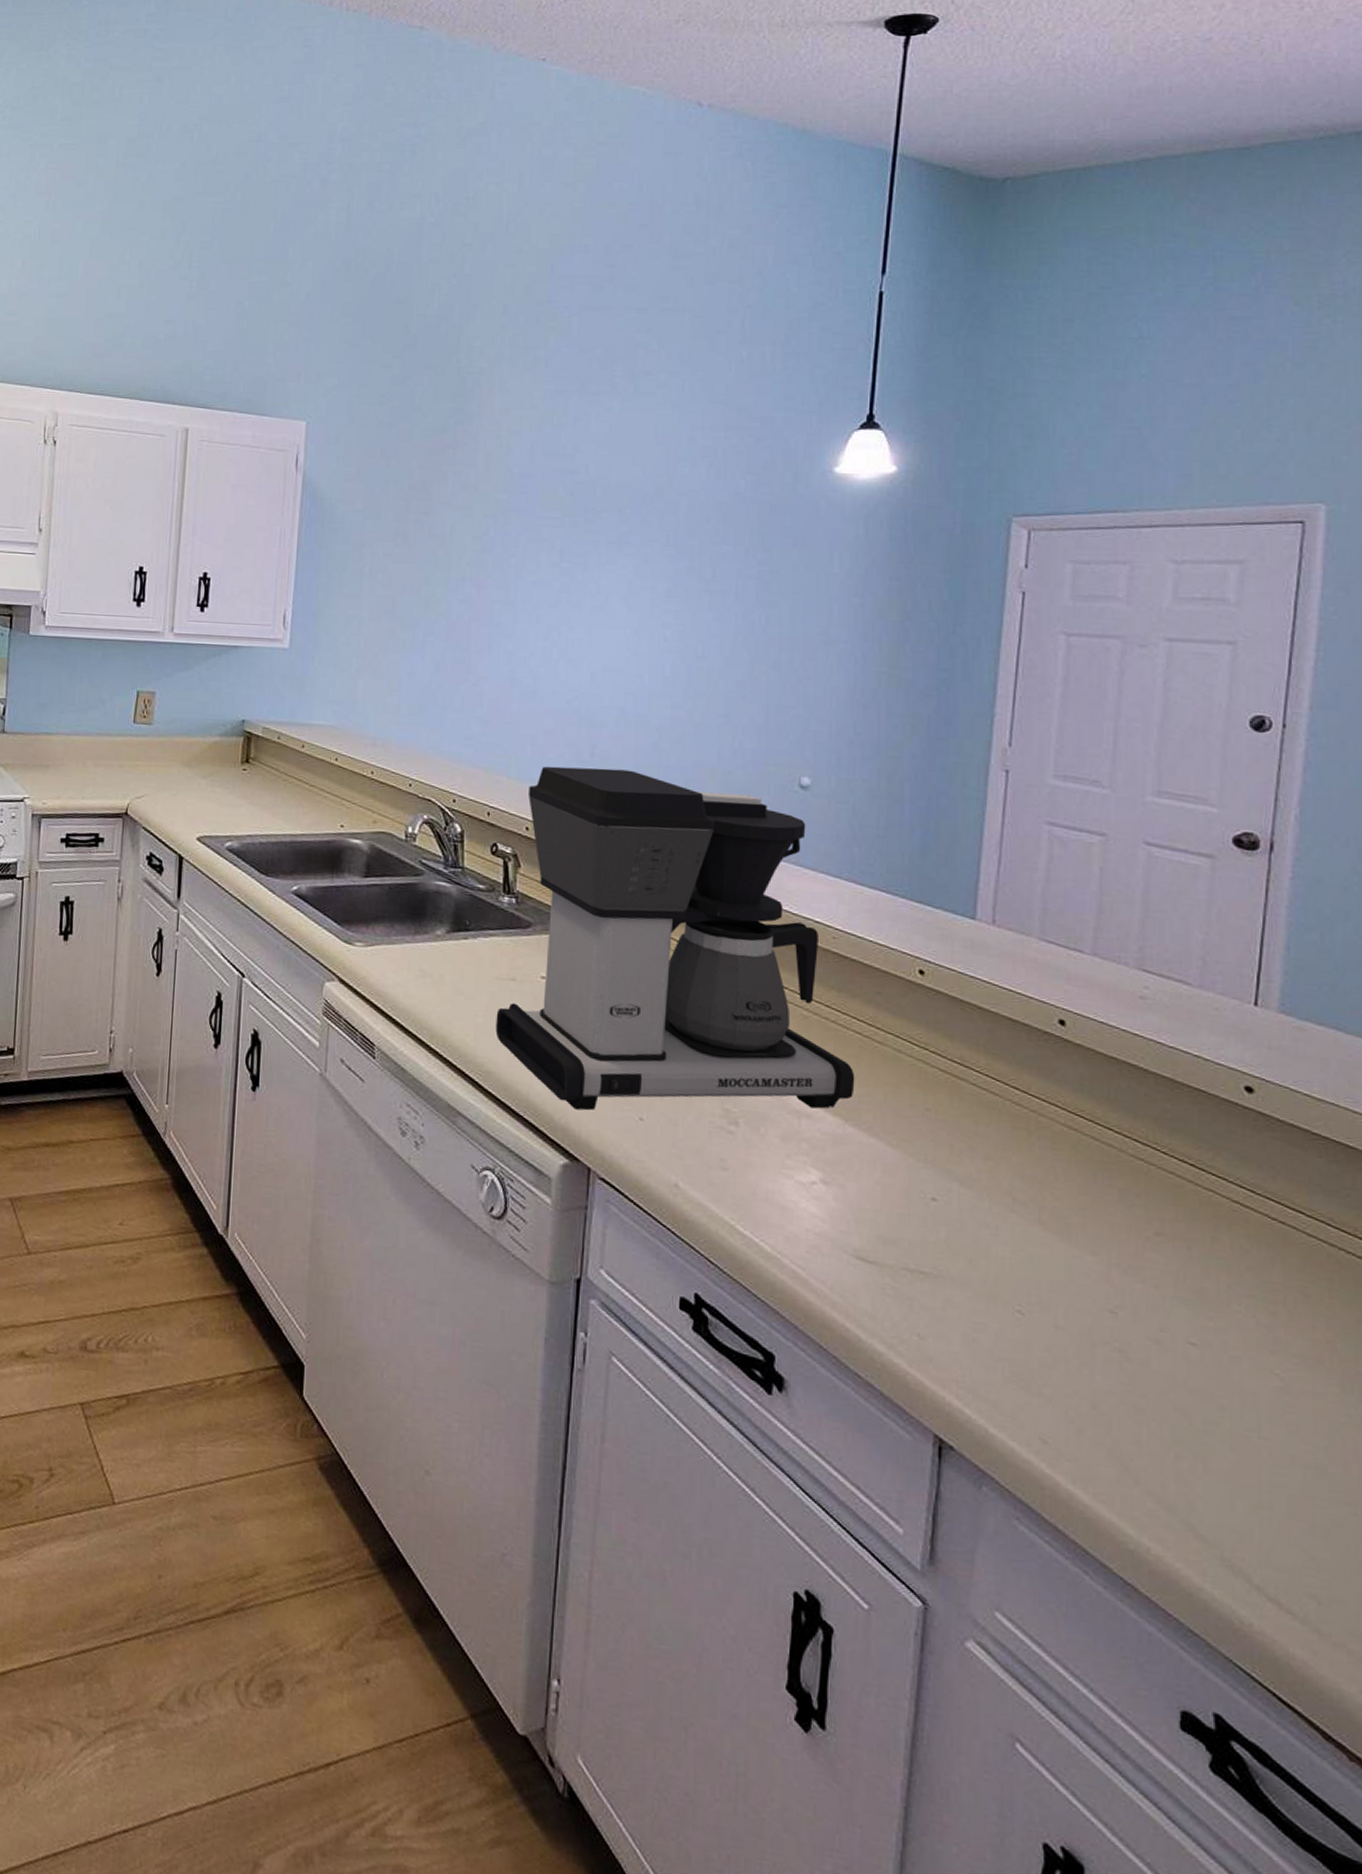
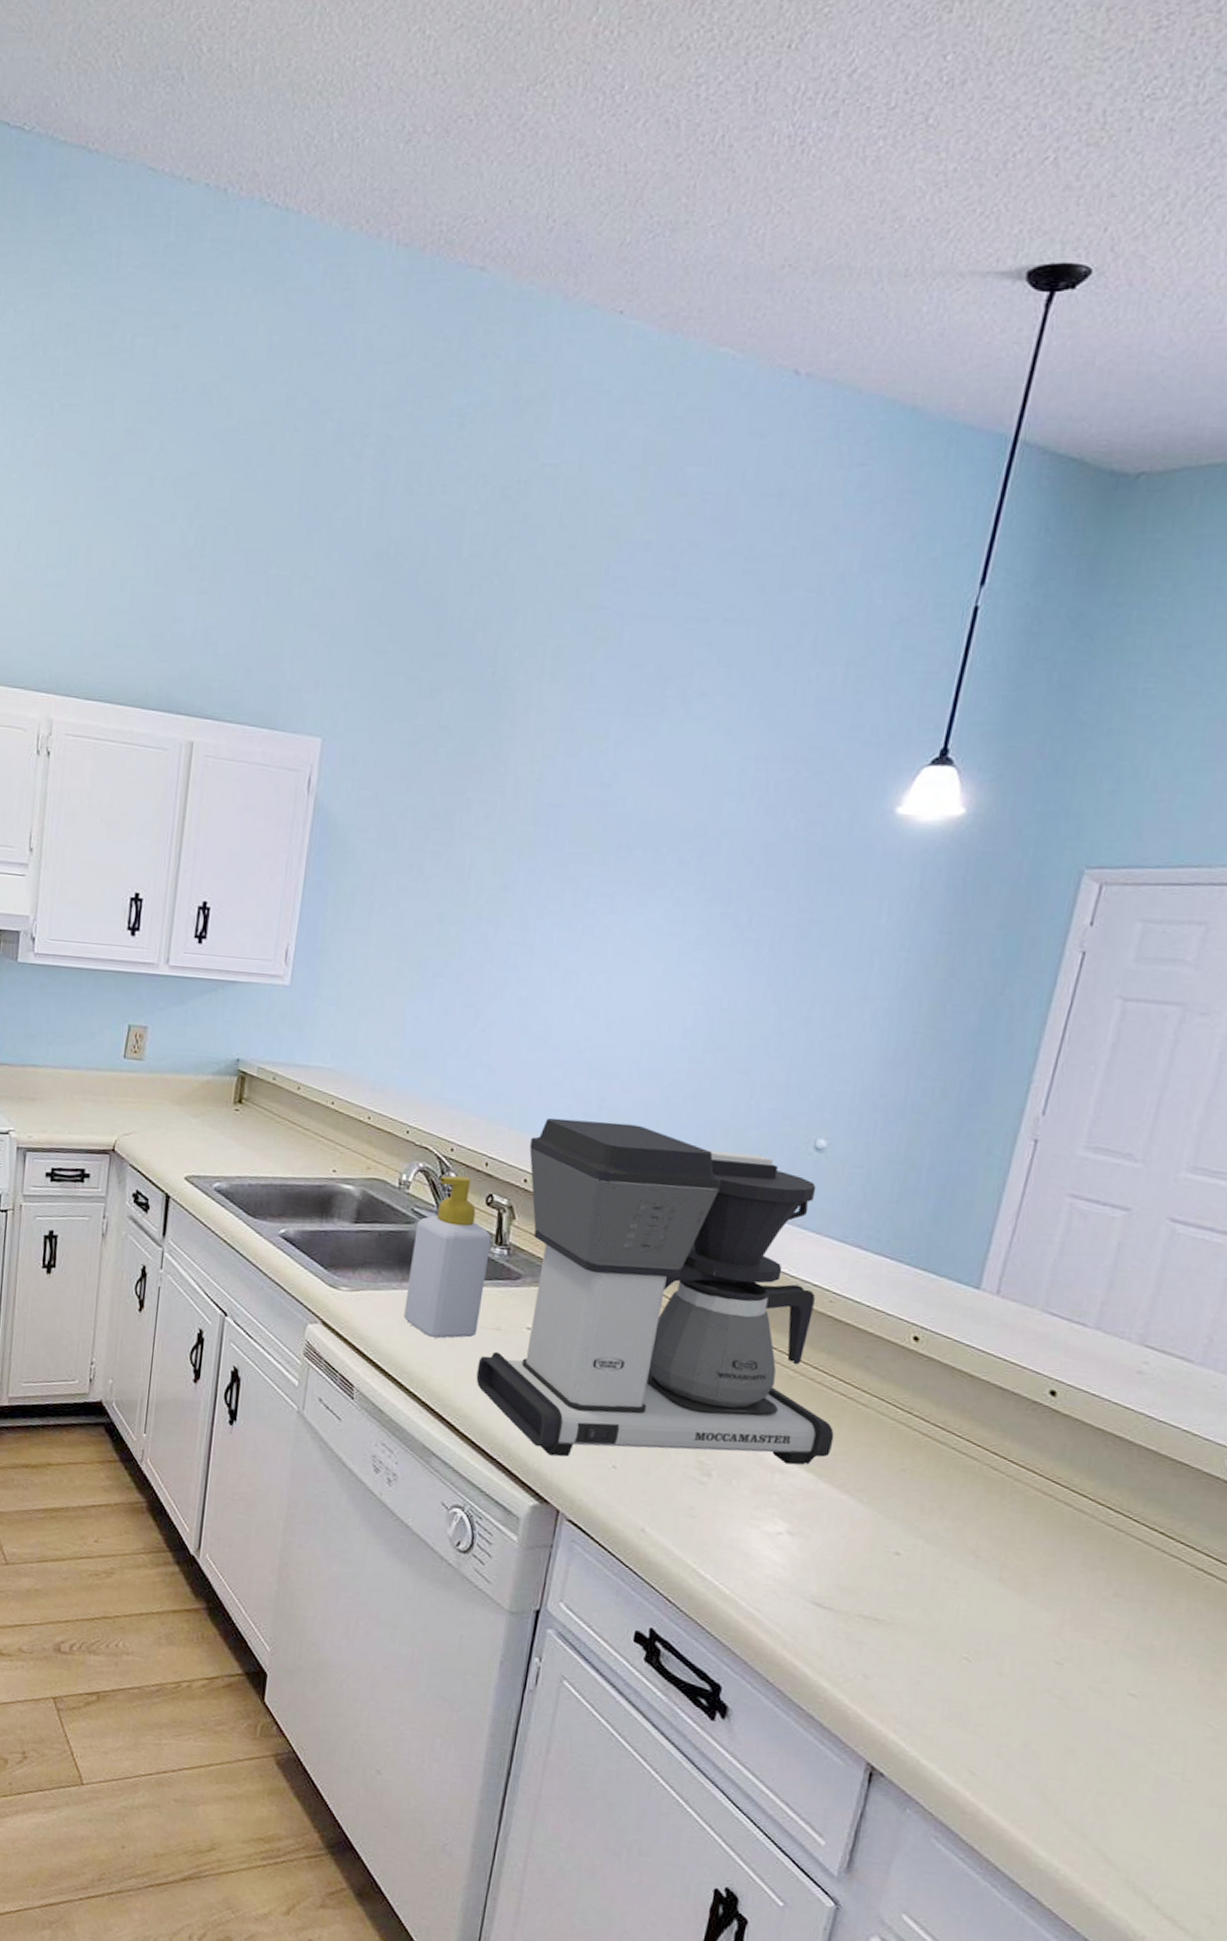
soap bottle: none [419,826,500,992] -> present [403,1175,492,1339]

